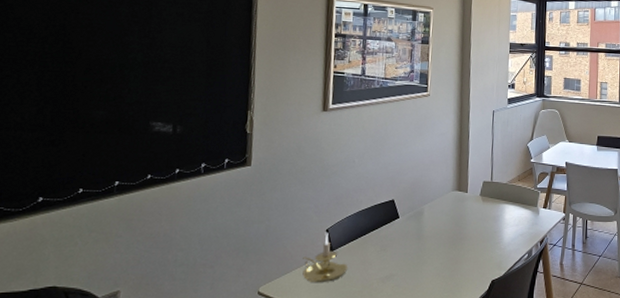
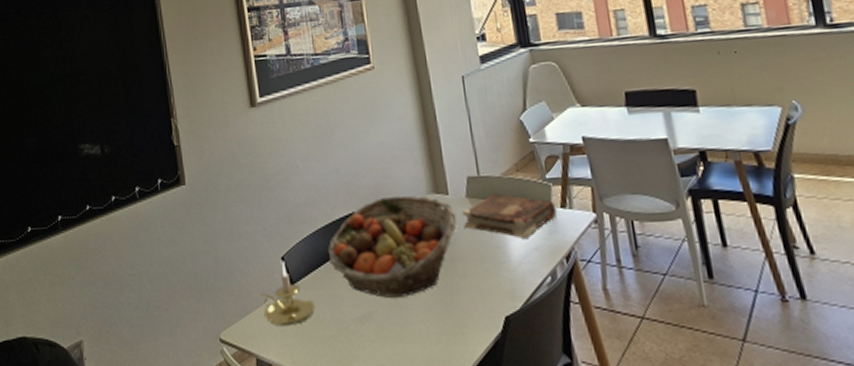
fruit basket: none [366,190,470,264] -> present [327,195,457,298]
book: none [474,195,540,227] -> present [462,193,556,238]

